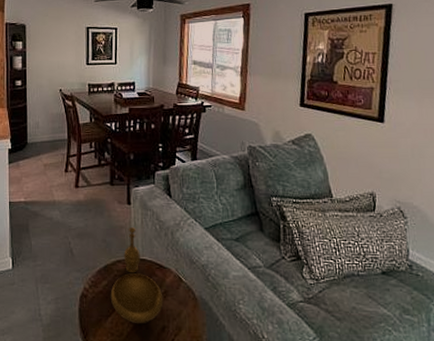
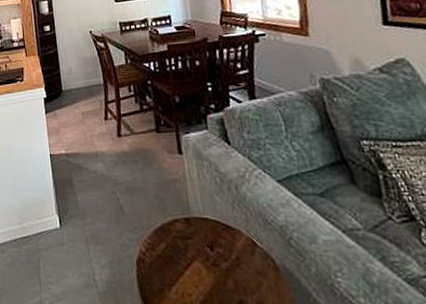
decorative bowl: present [110,227,164,324] -> none [171,181,237,297]

